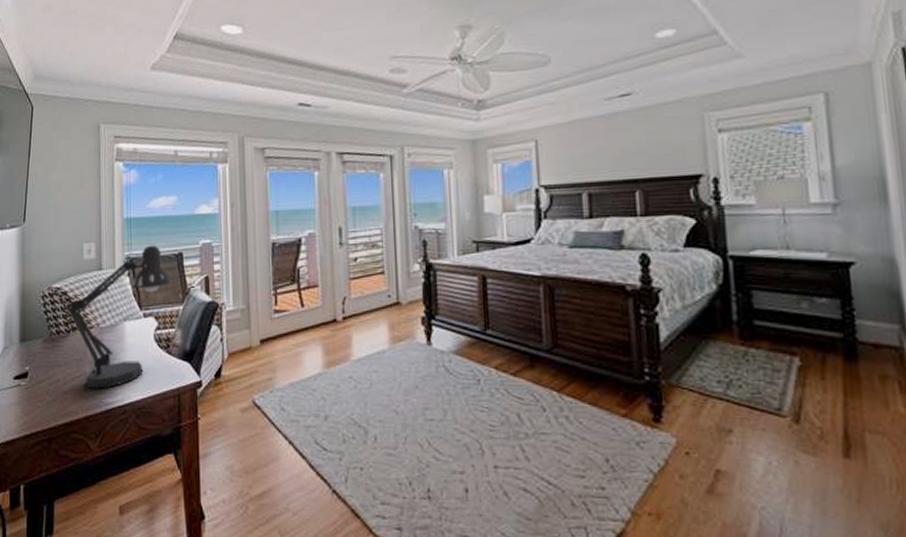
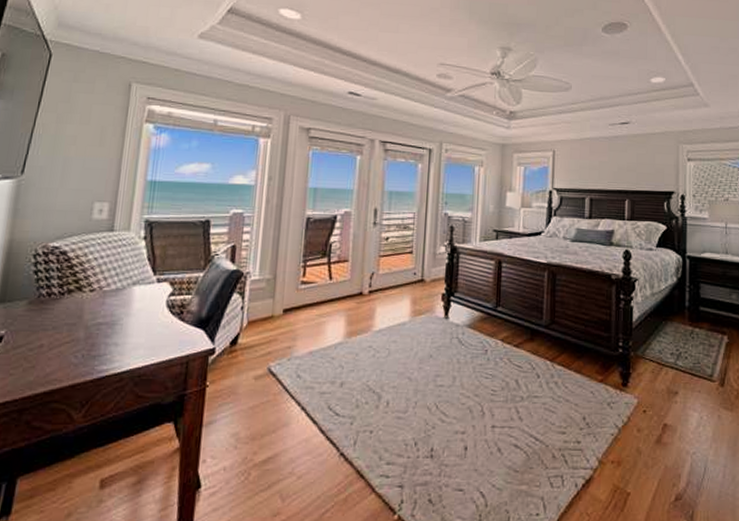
desk lamp: present [66,245,172,389] -> none [62,210,194,355]

